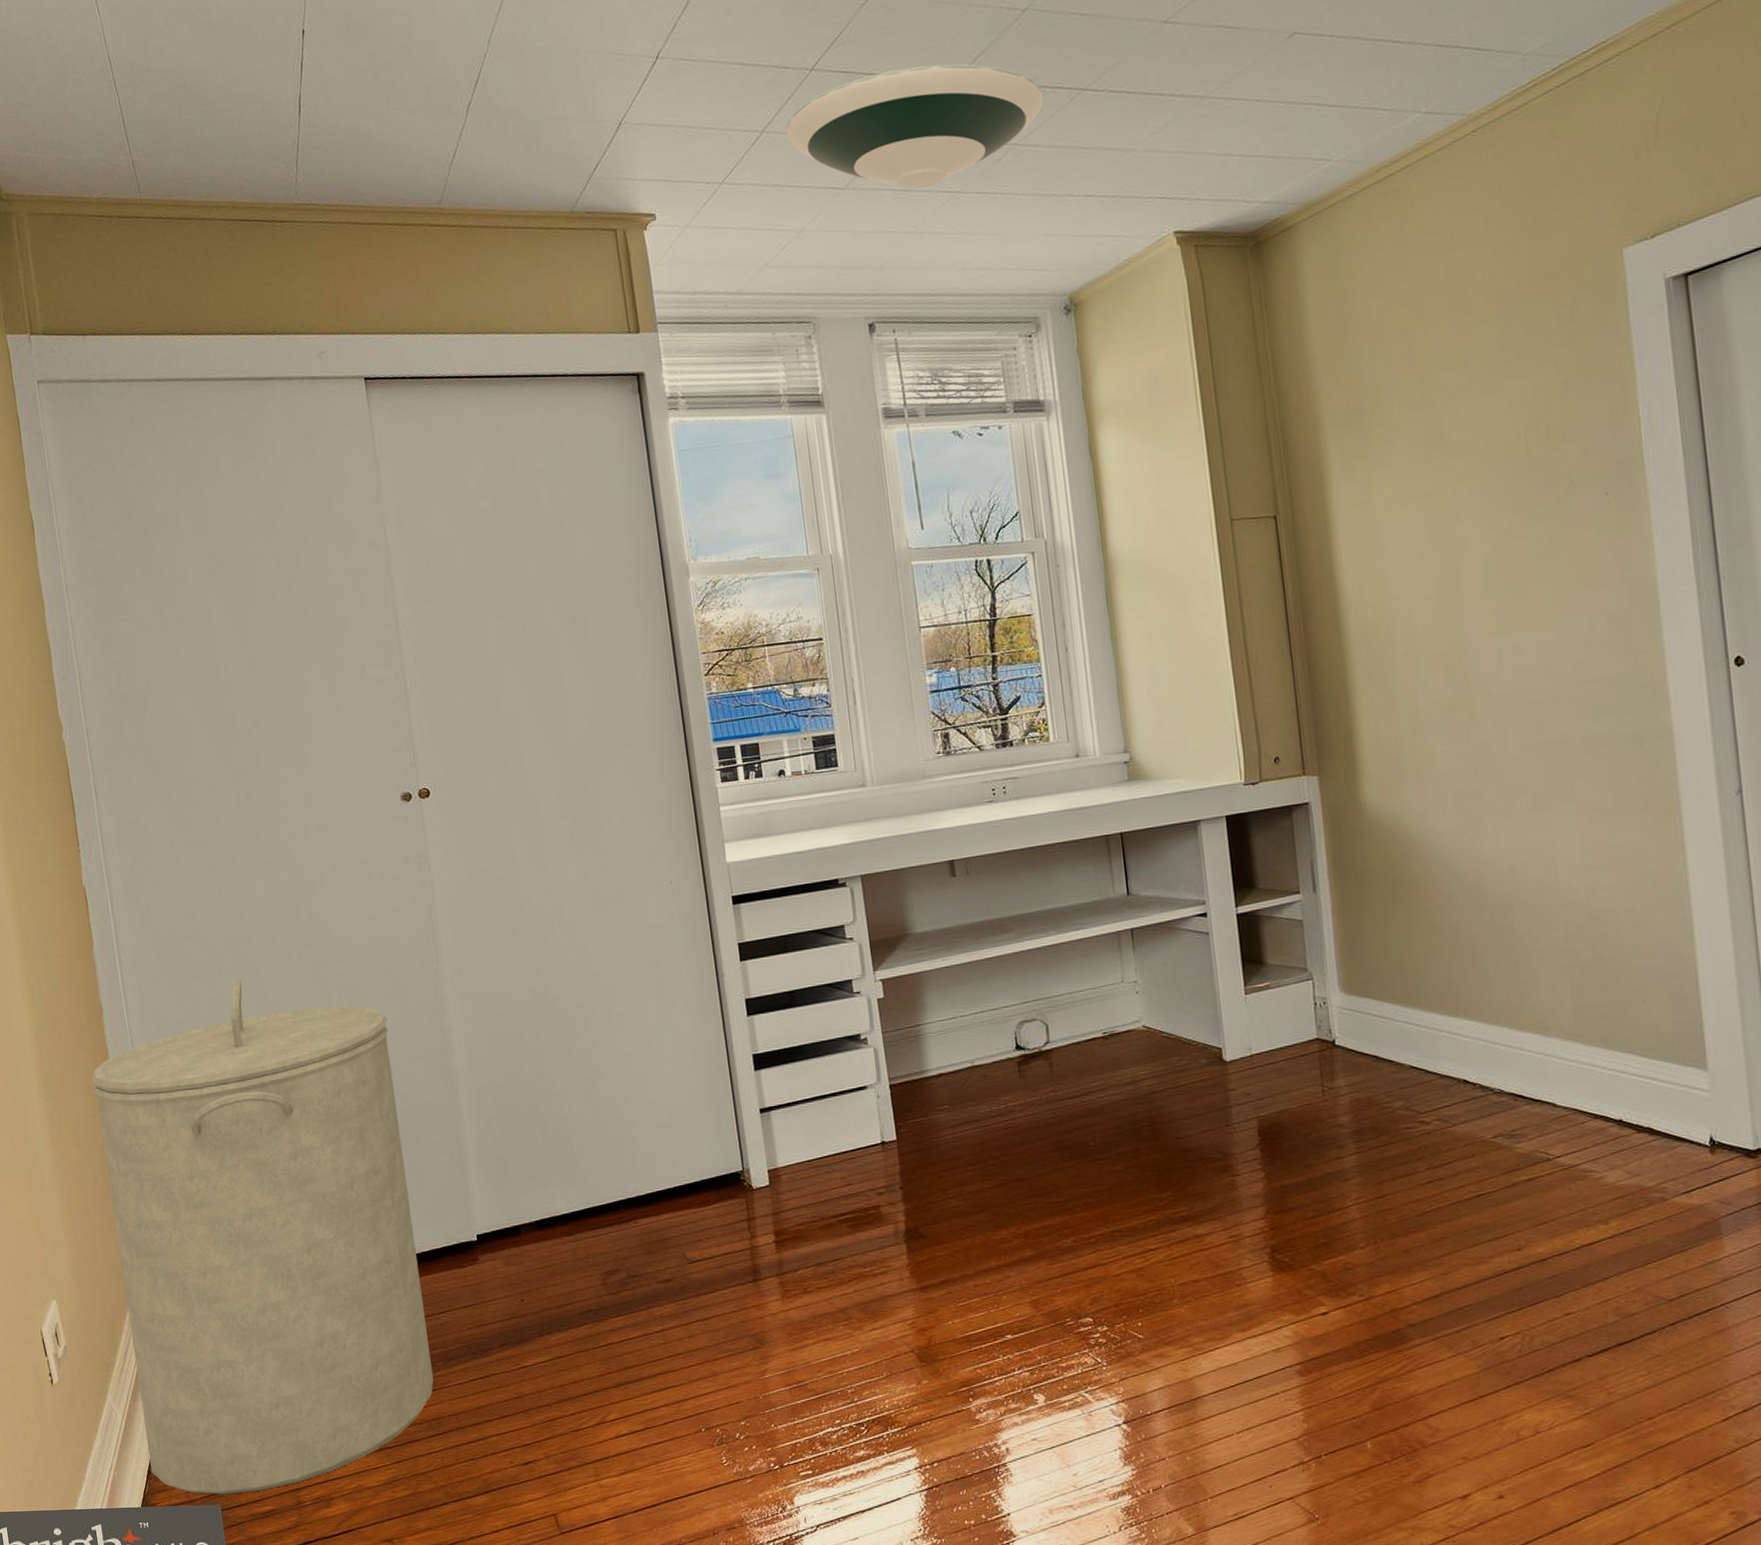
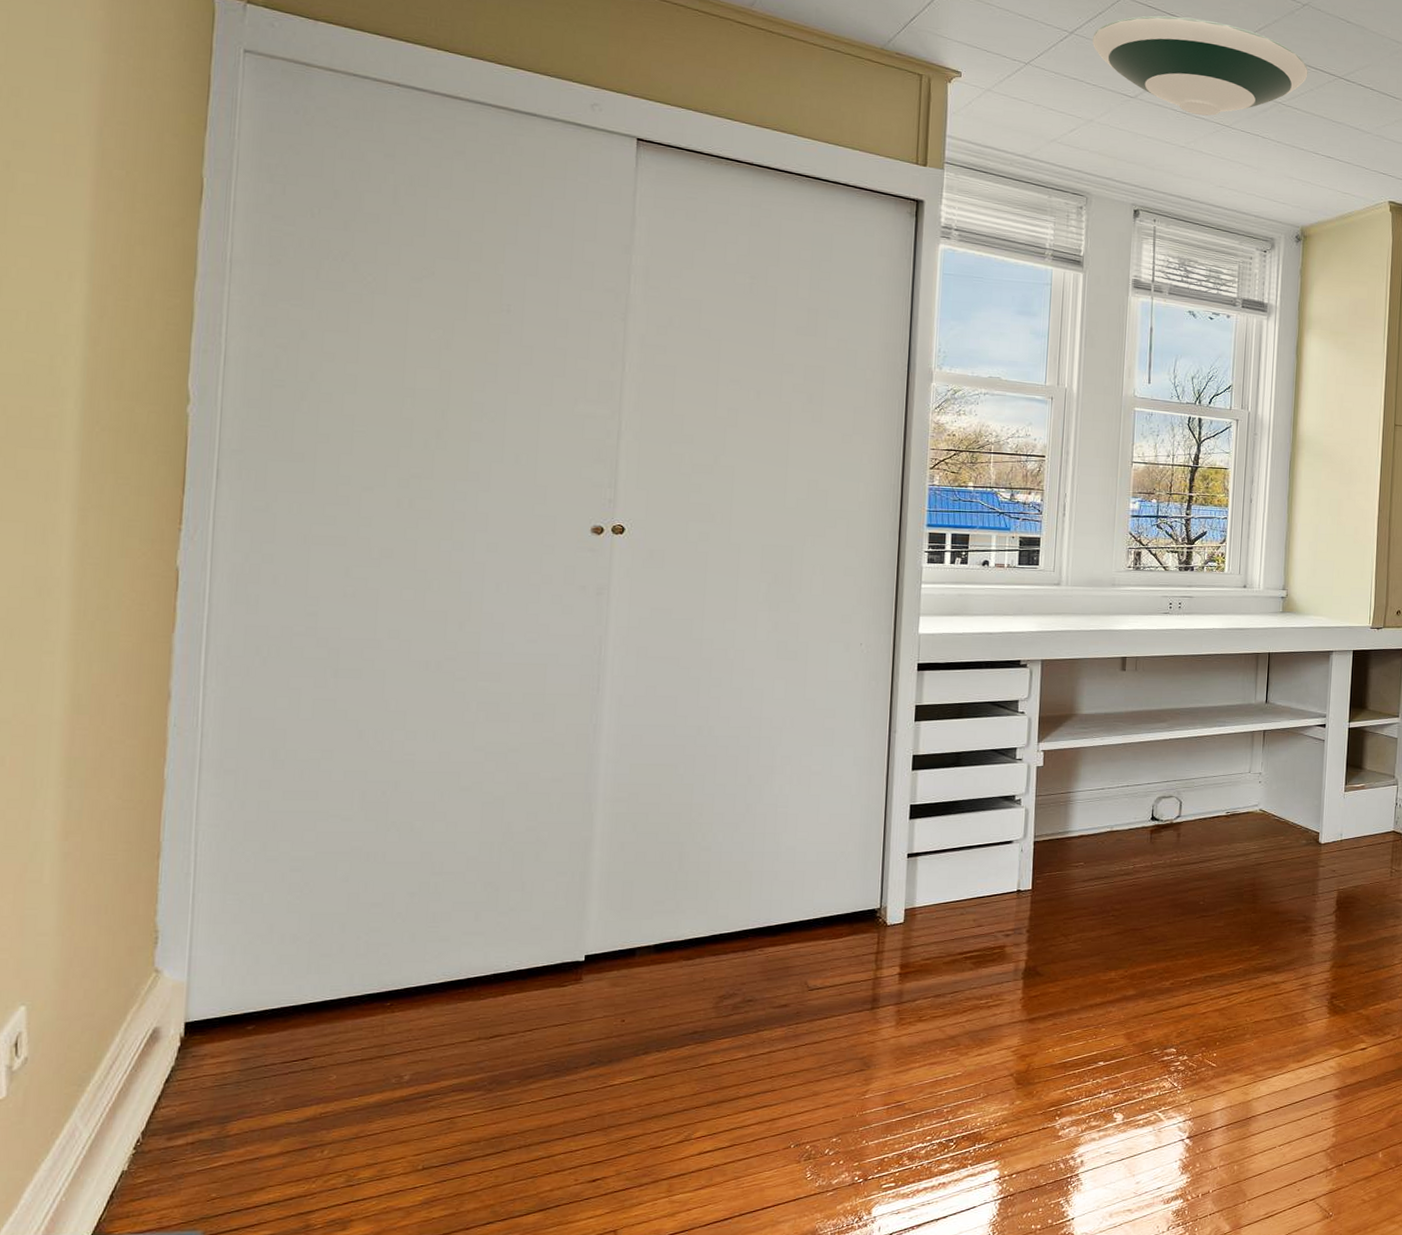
laundry hamper: present [92,978,434,1495] -> none [114,681,528,1220]

